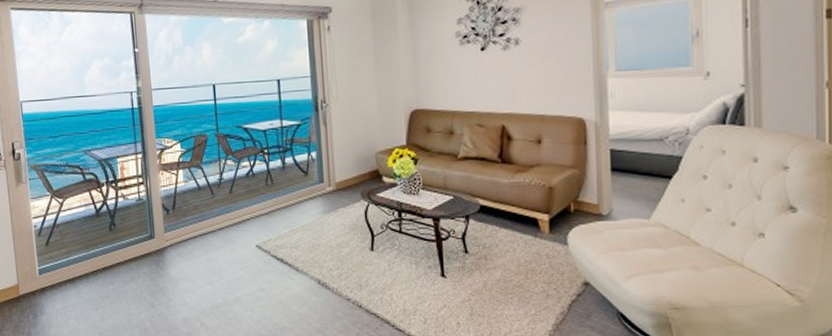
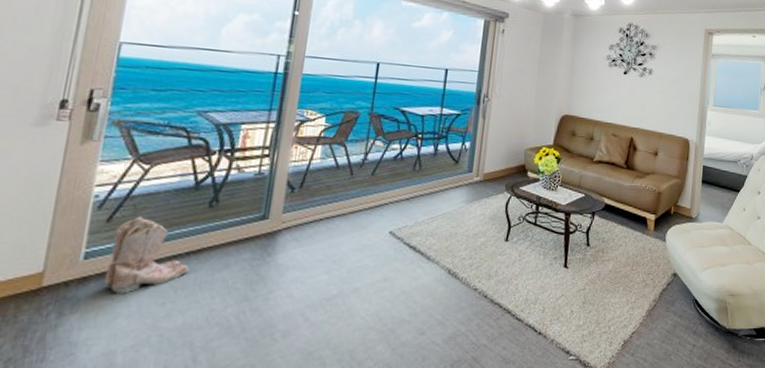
boots: none [52,240,108,301] -> present [103,216,190,294]

